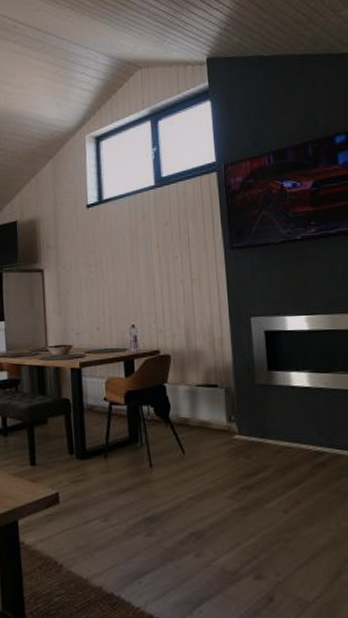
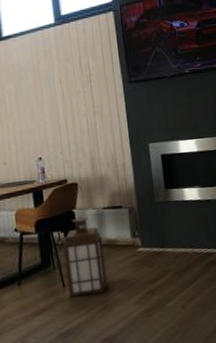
lantern: none [152,392,198,480] -> present [63,216,108,298]

